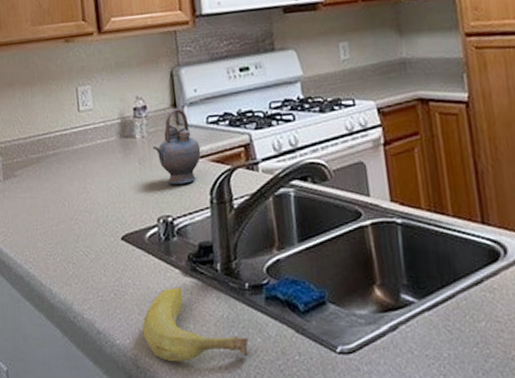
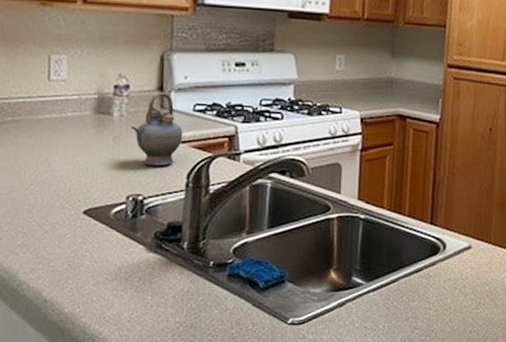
fruit: present [142,288,249,362] -> none [95,263,205,330]

